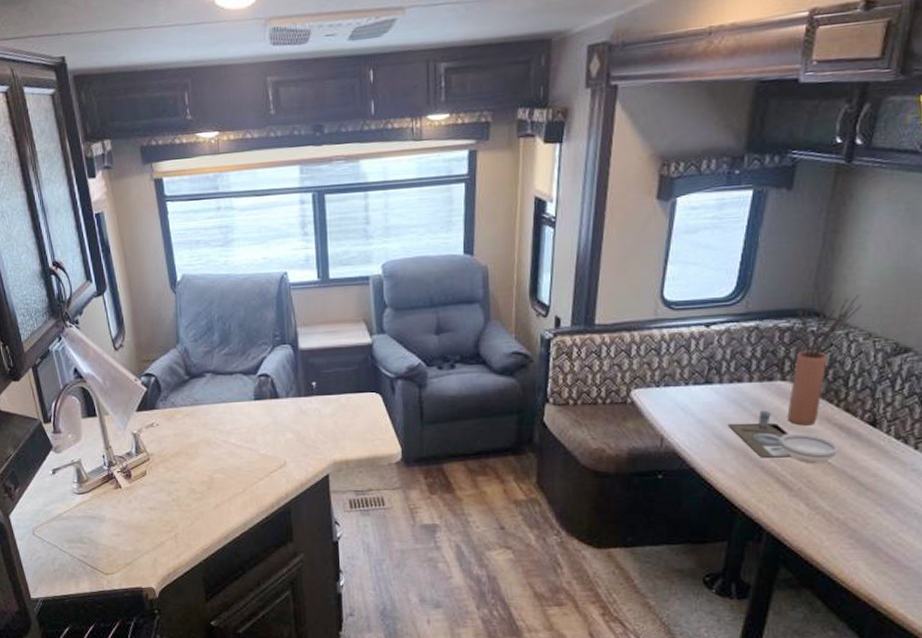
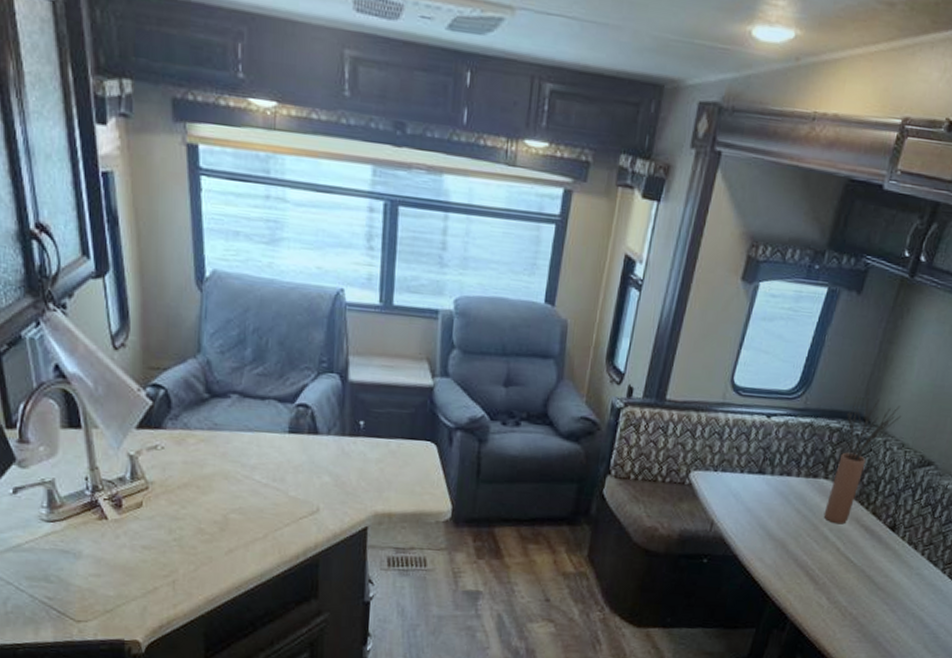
place setting: present [727,411,791,458] -> none [772,506,823,553]
bowl: present [780,433,838,463] -> none [814,530,862,560]

